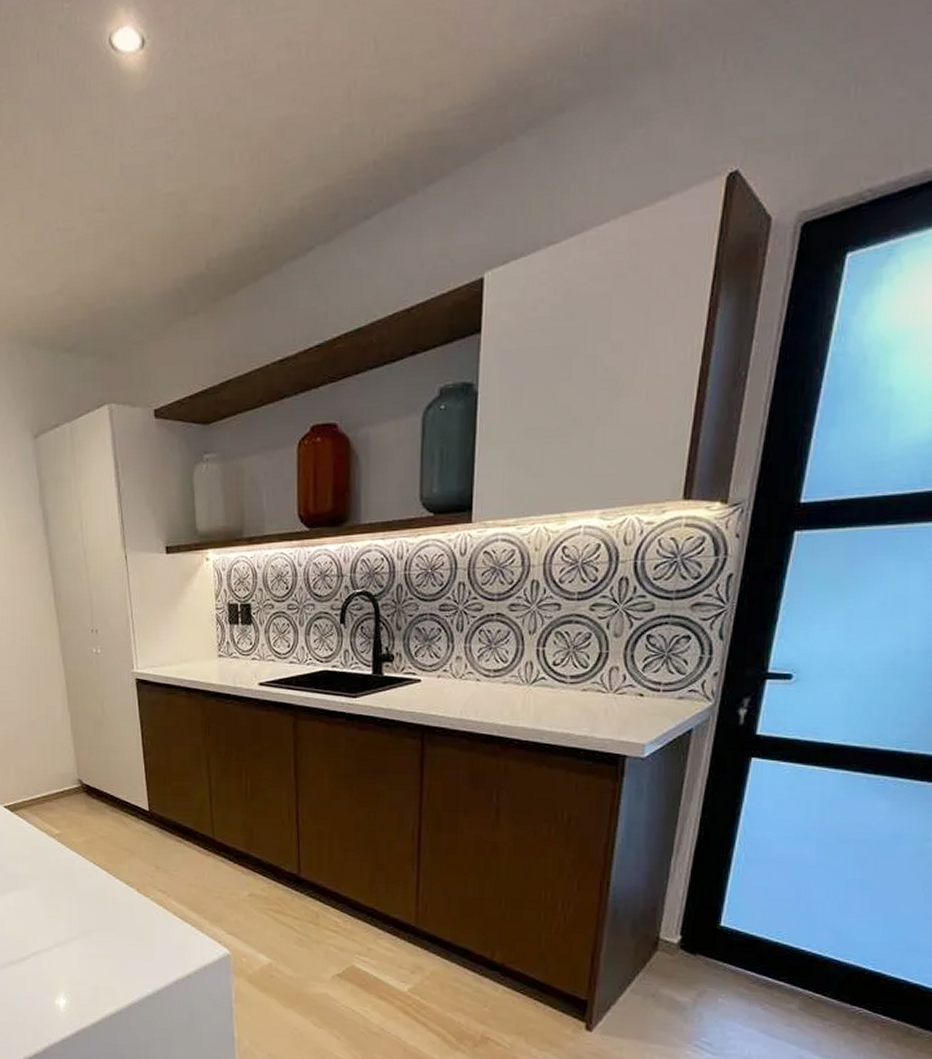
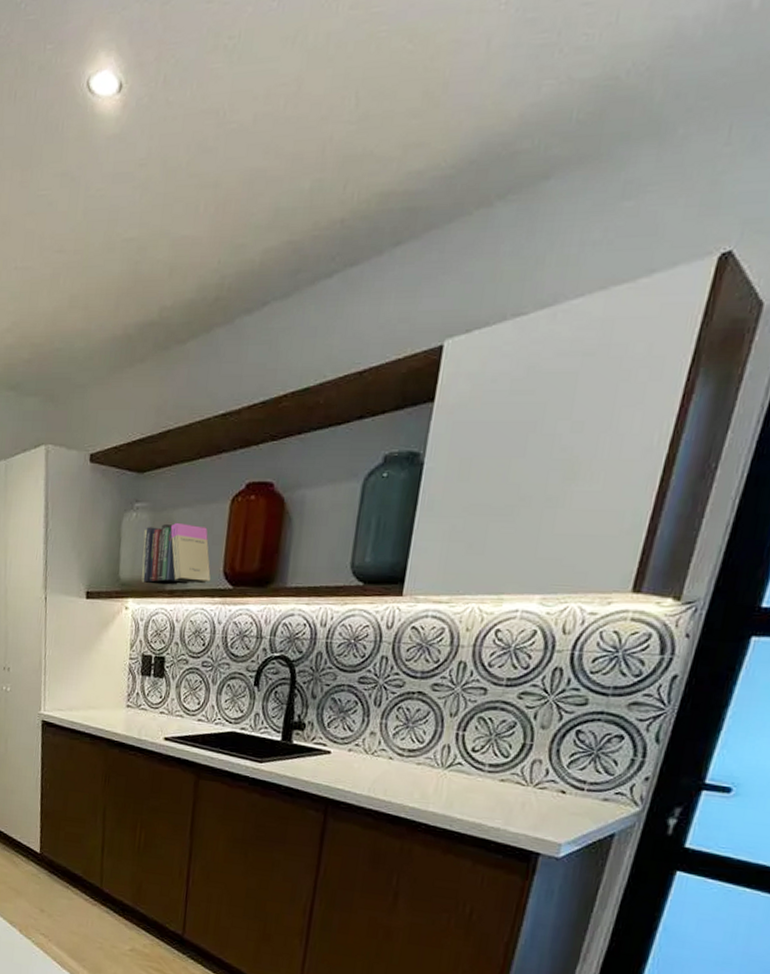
books: none [216,470,286,534] -> present [141,522,211,585]

